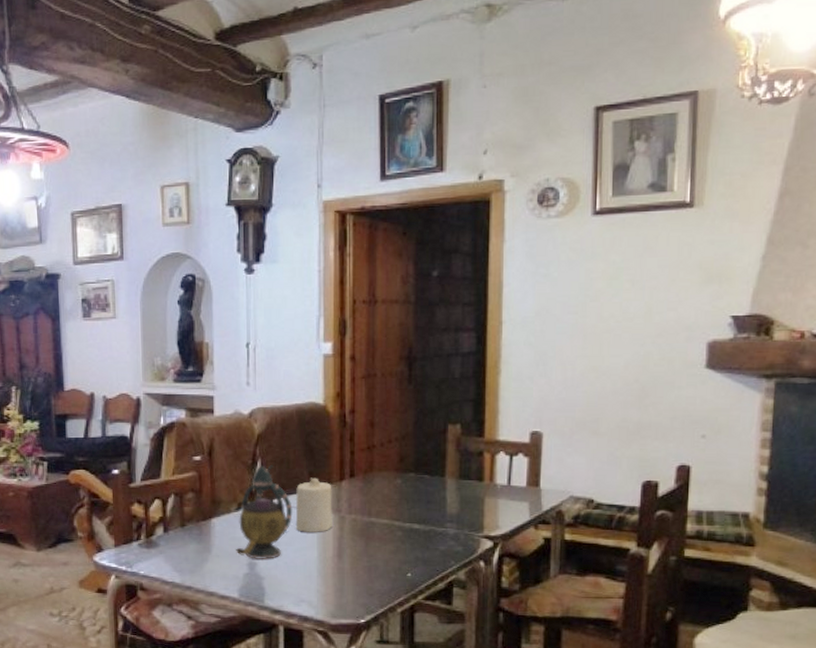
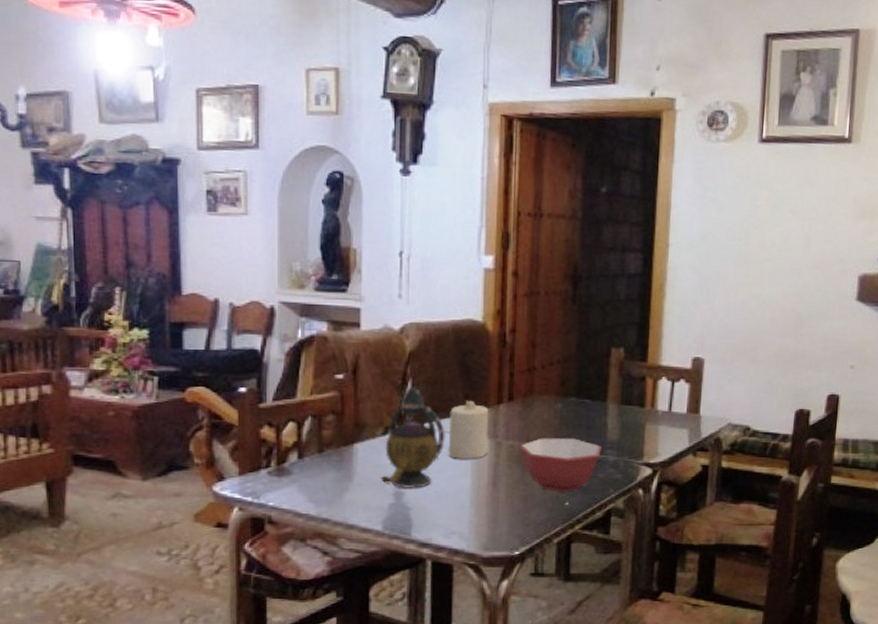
bowl: none [361,512,441,564] -> present [519,438,601,492]

